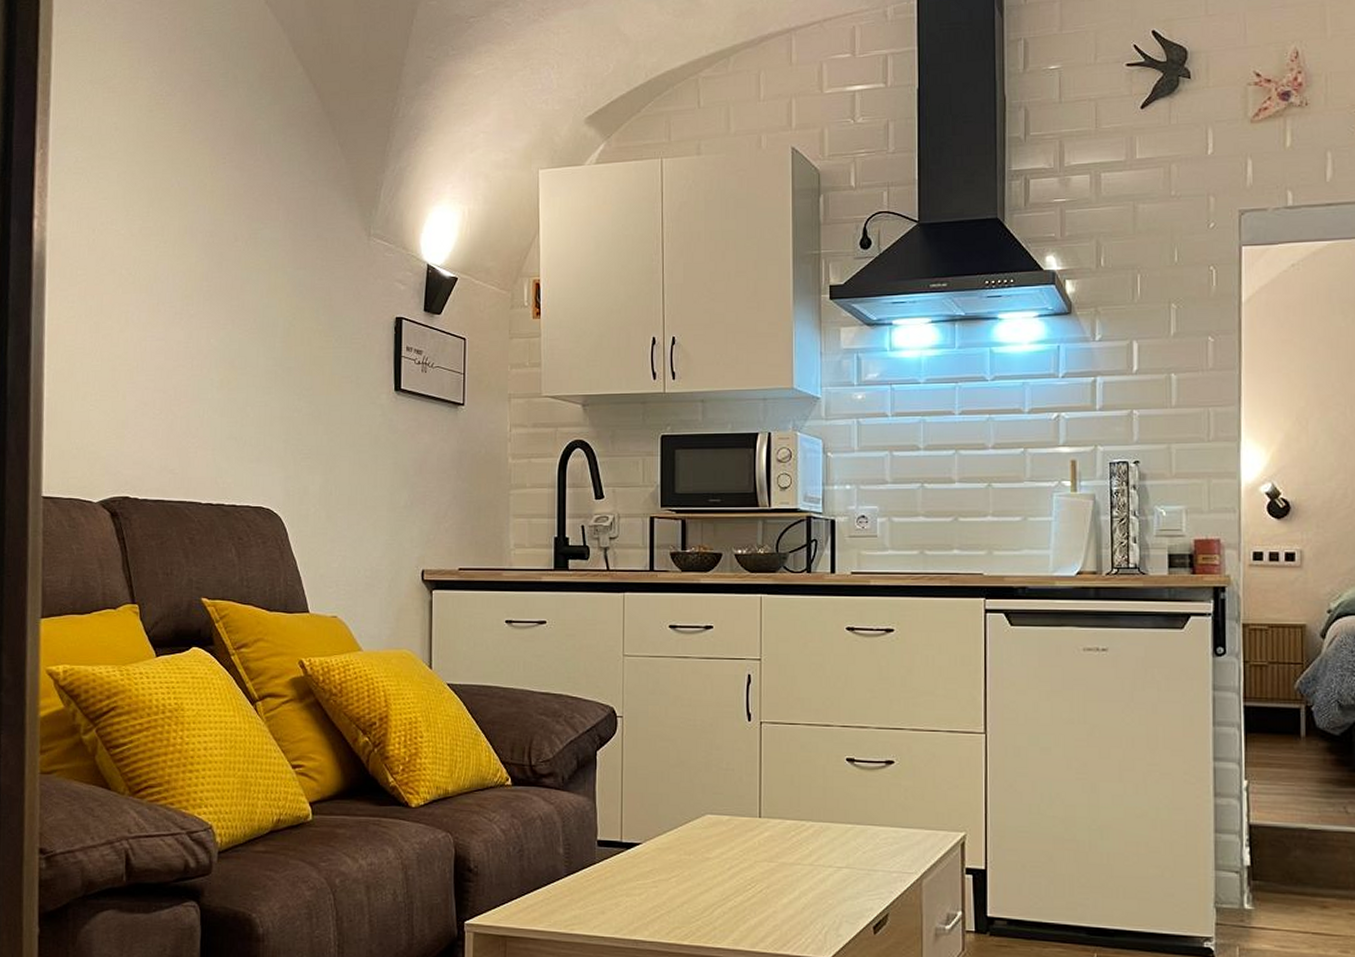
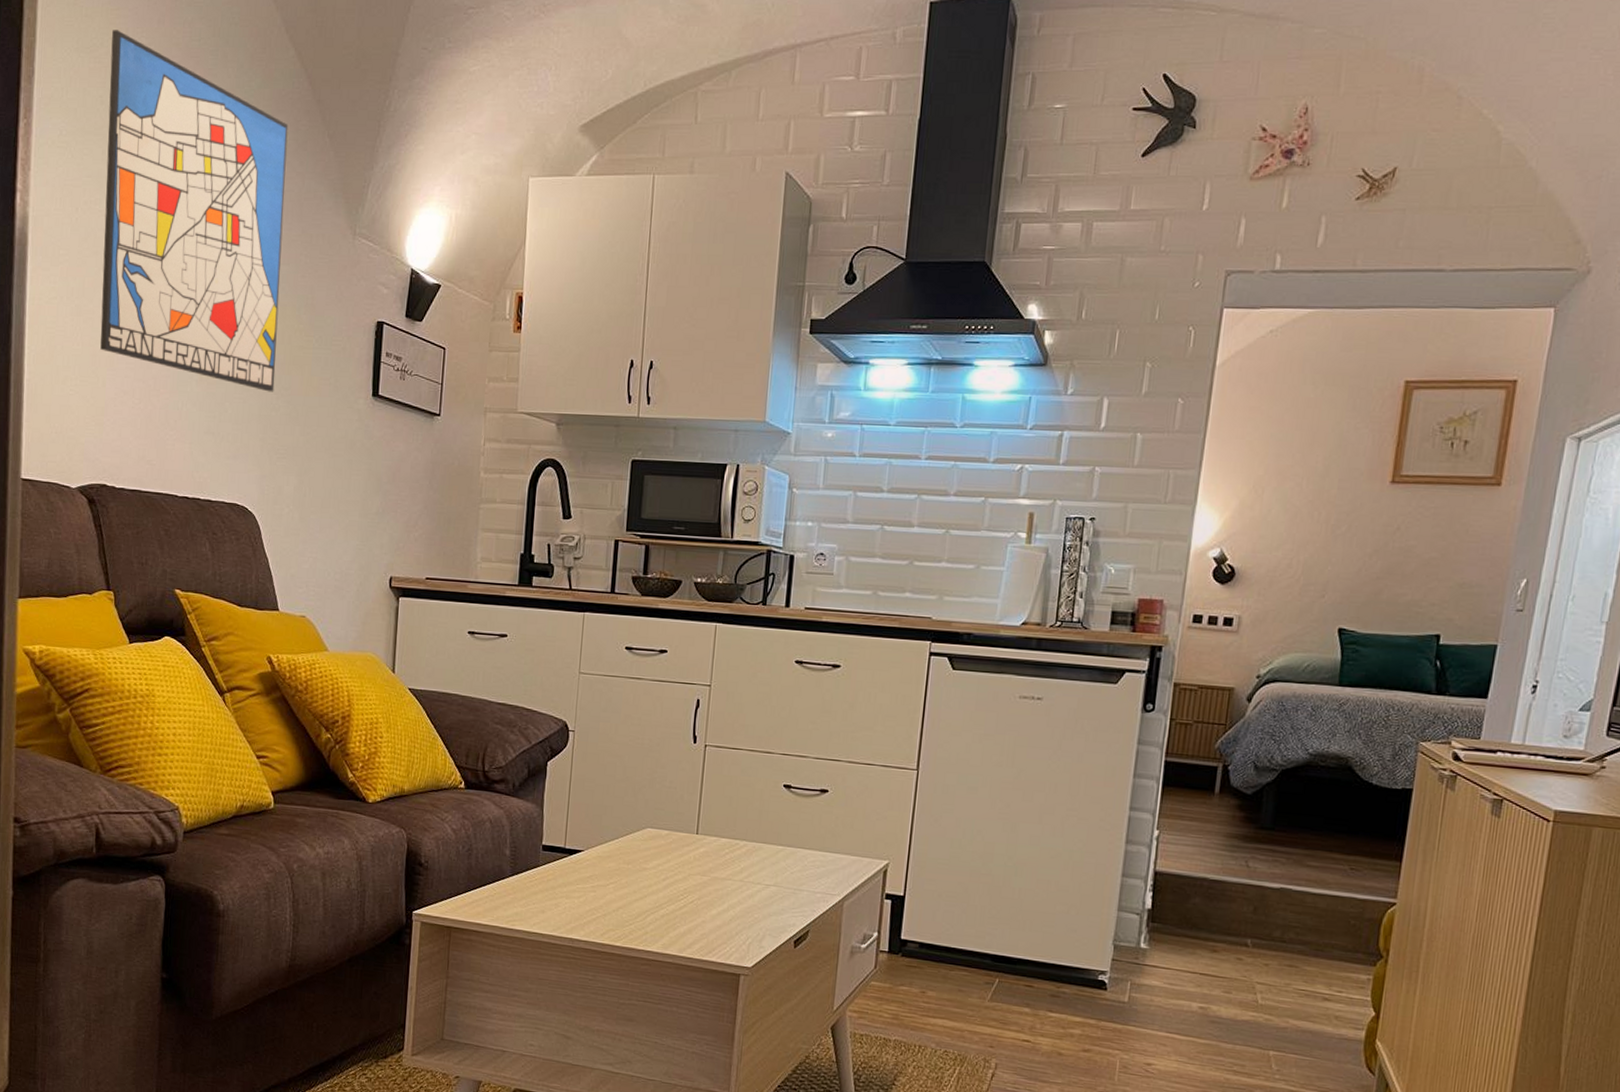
wall art: none [119,61,300,394] -> present [100,30,288,392]

